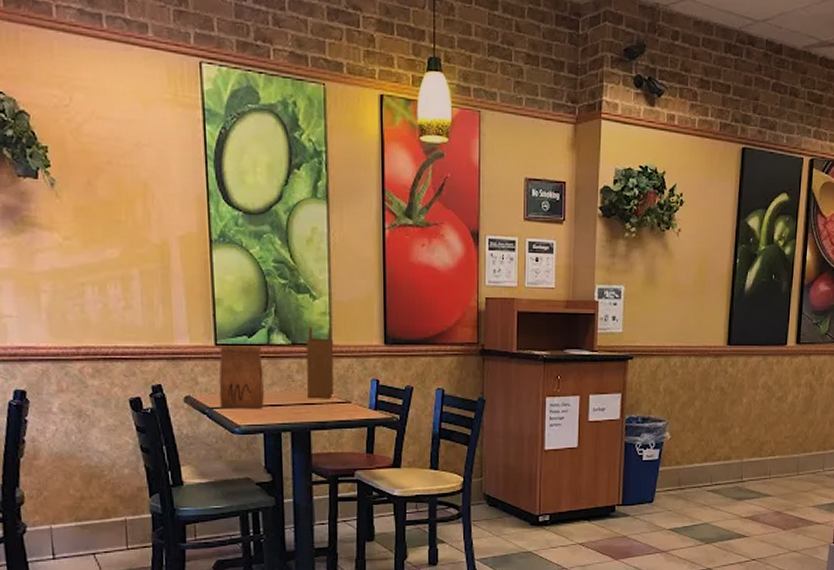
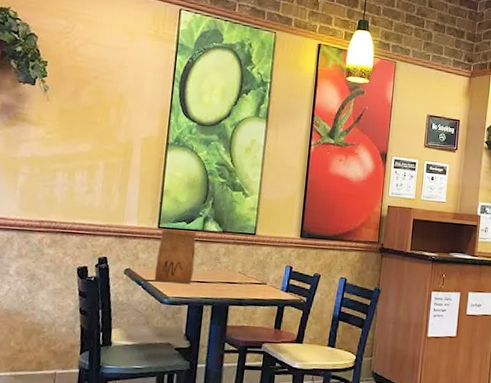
shopping bag: present [306,326,334,399] -> none [230,218,258,280]

